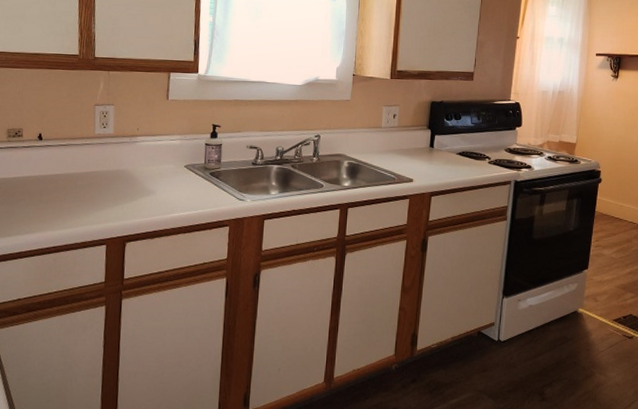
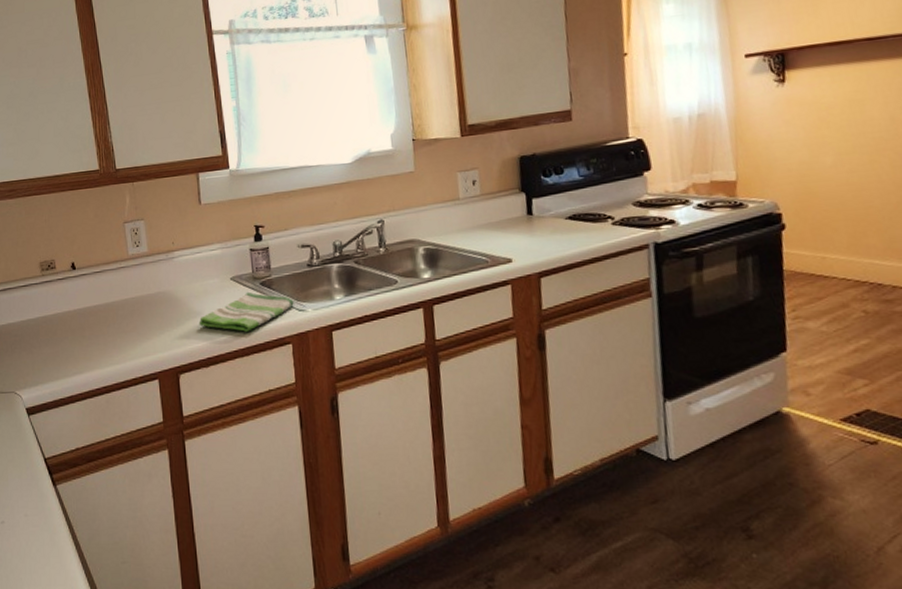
dish towel: none [150,179,236,212] -> present [198,291,294,332]

